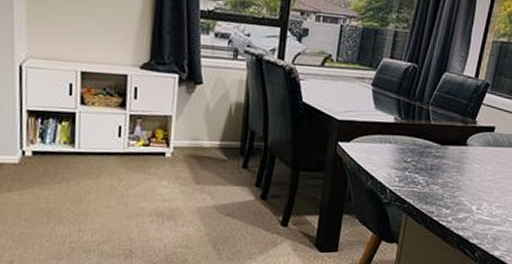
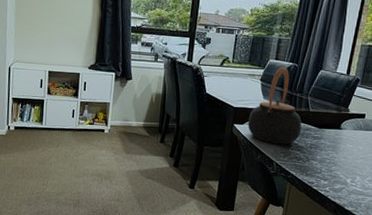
teapot: none [355,67,422,166] -> present [247,66,302,145]

